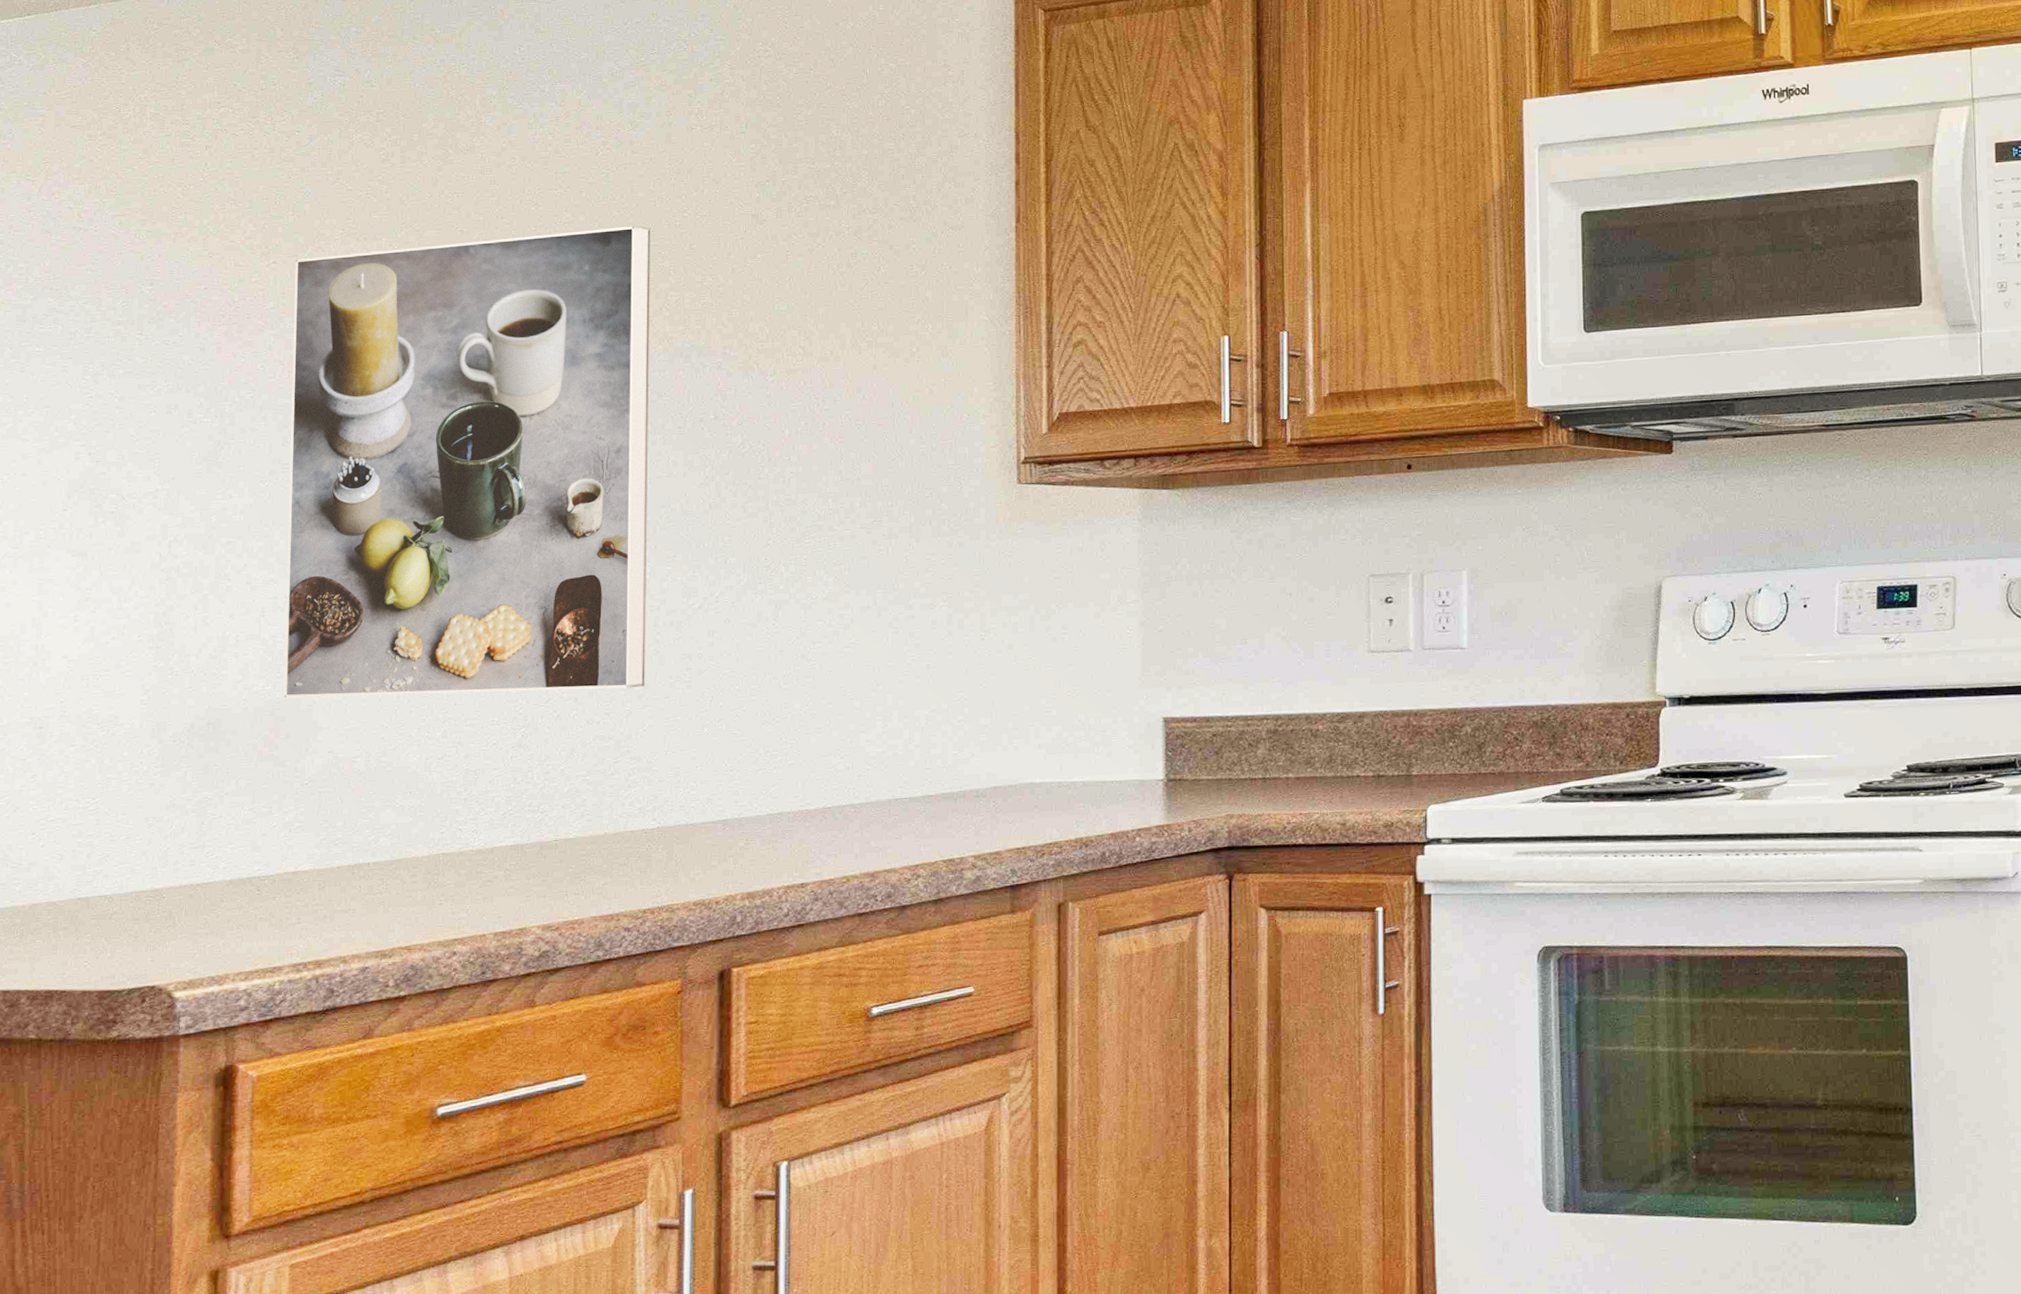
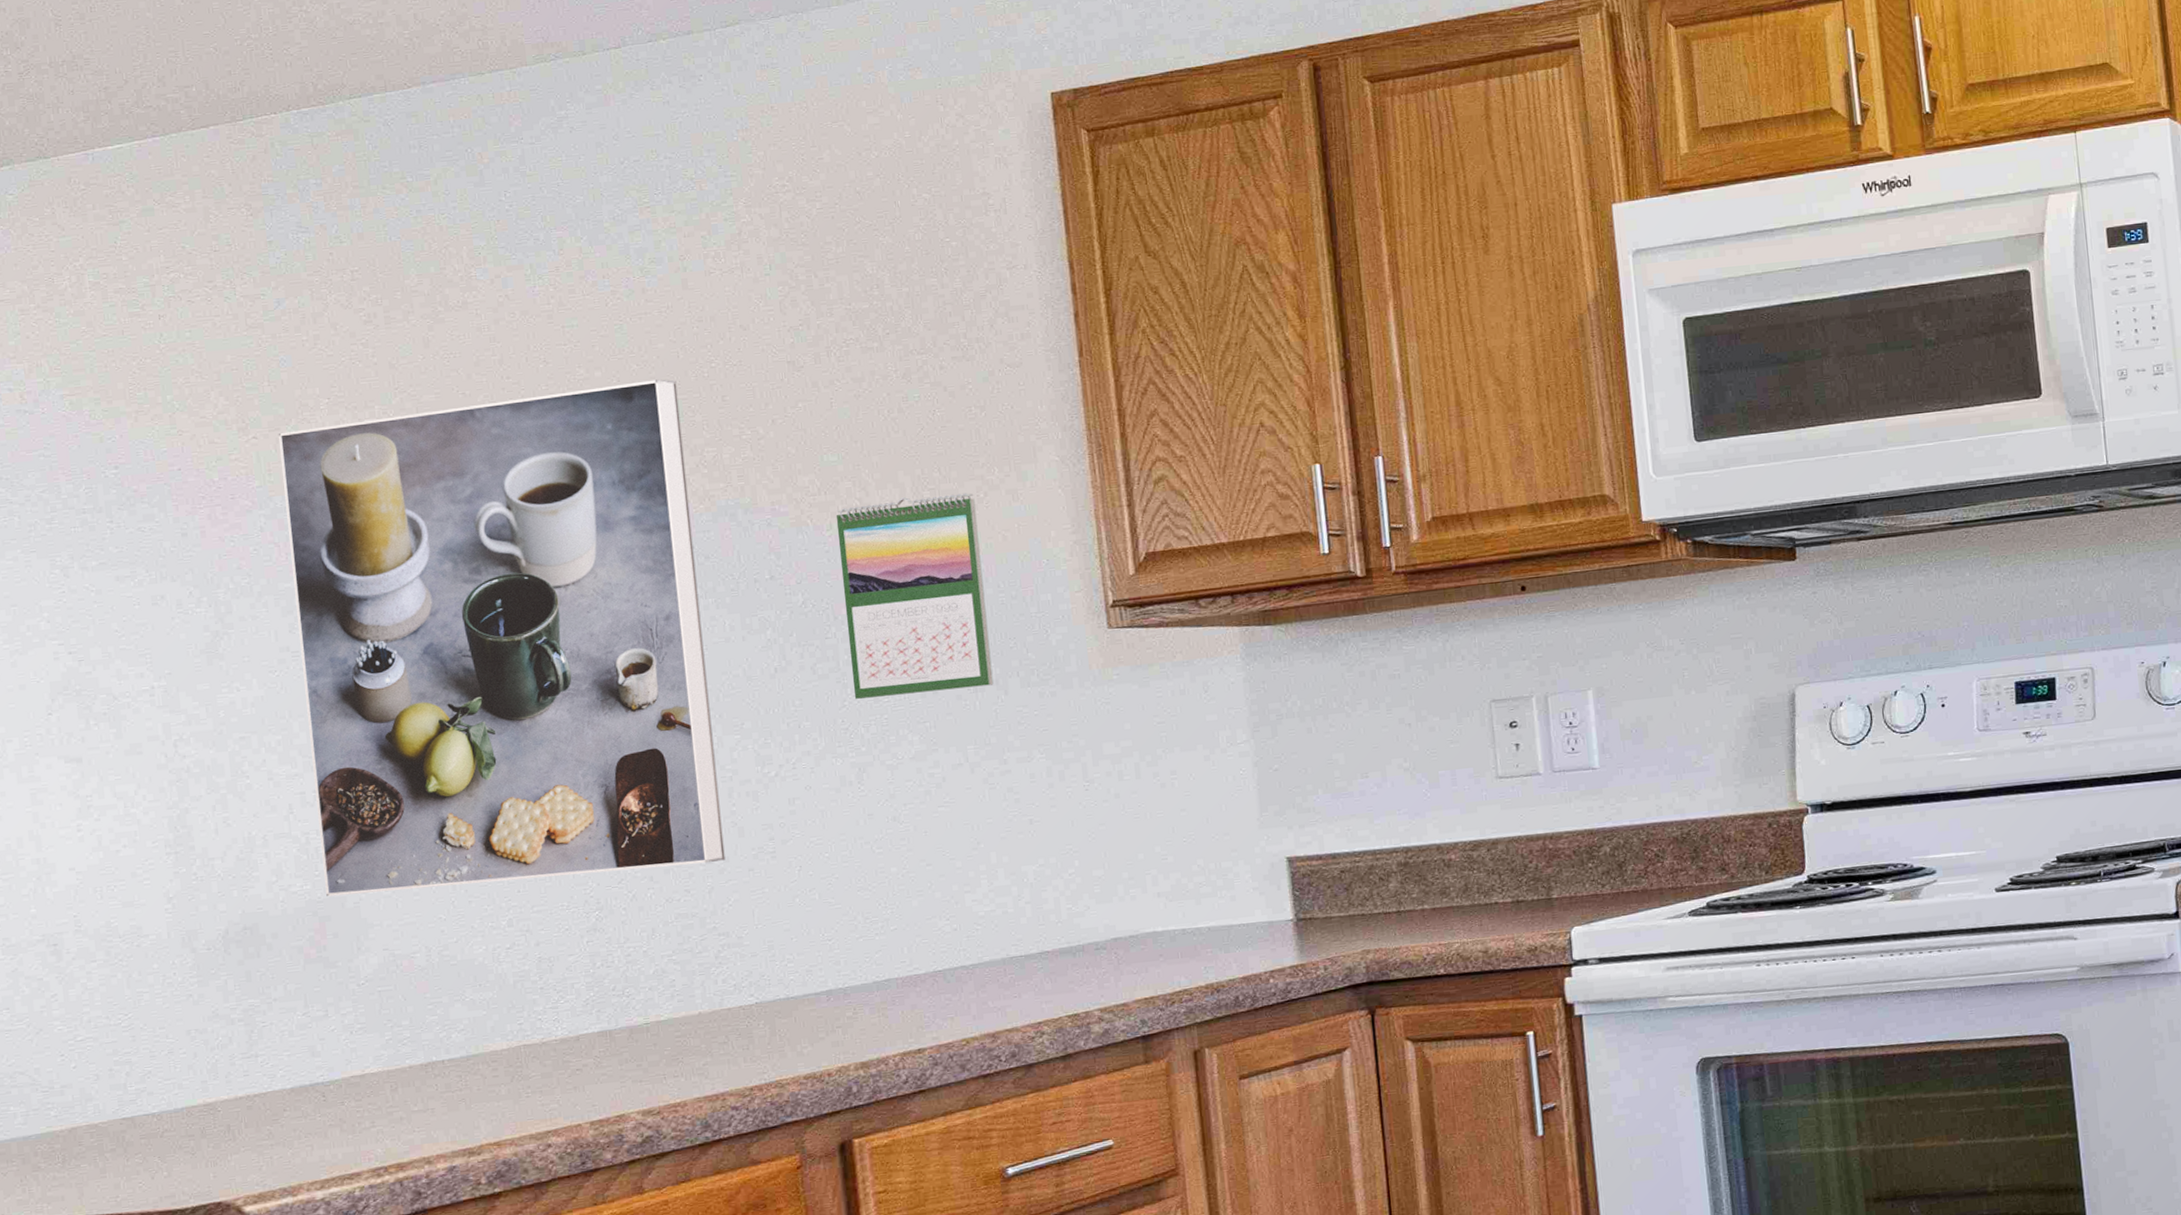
calendar: none [778,347,907,538] -> present [836,493,994,699]

